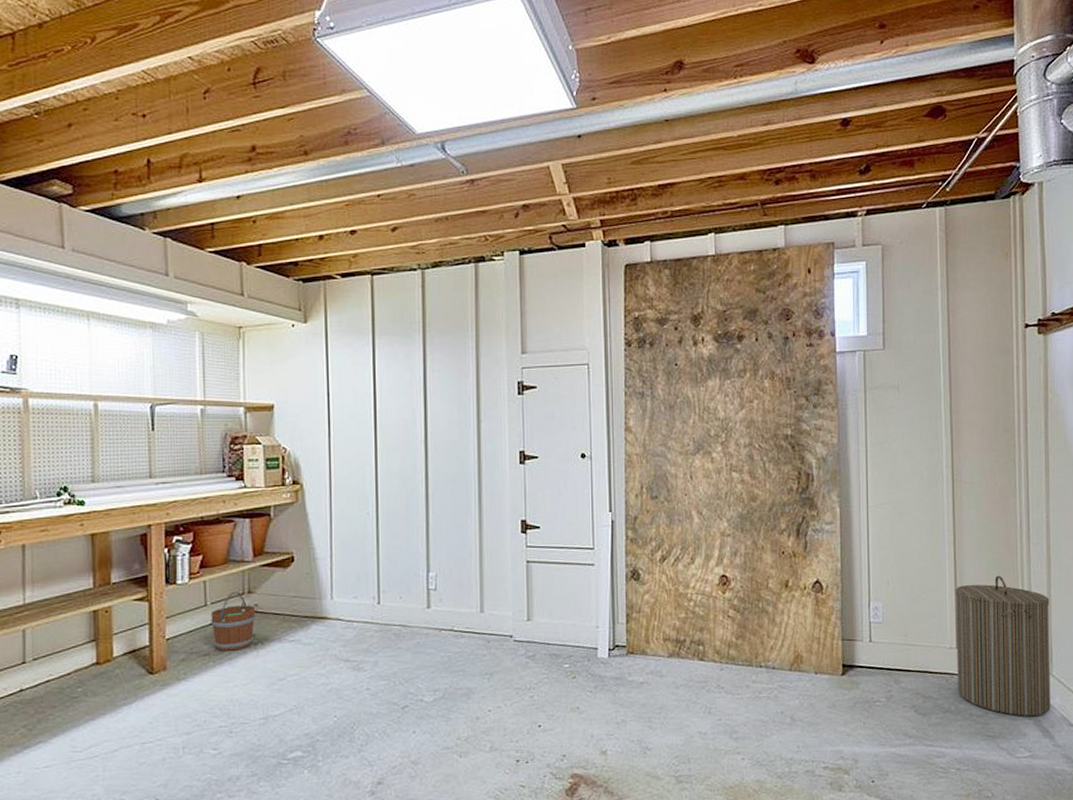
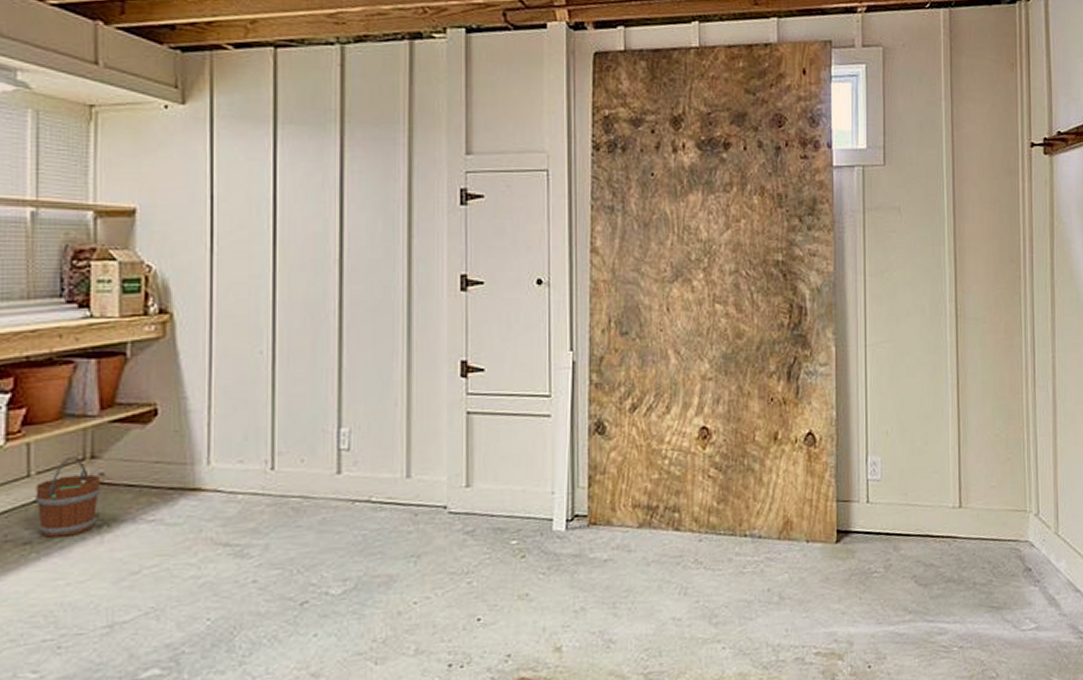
laundry hamper: present [955,575,1051,716] -> none [958,423,1056,583]

